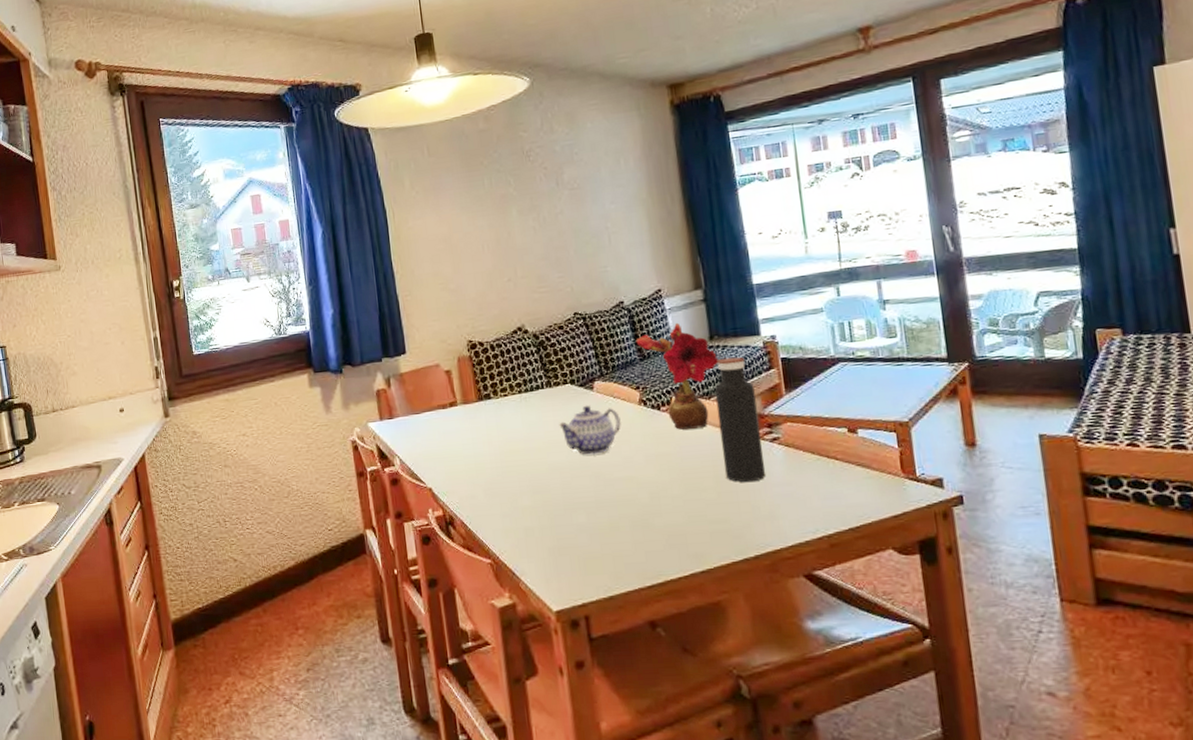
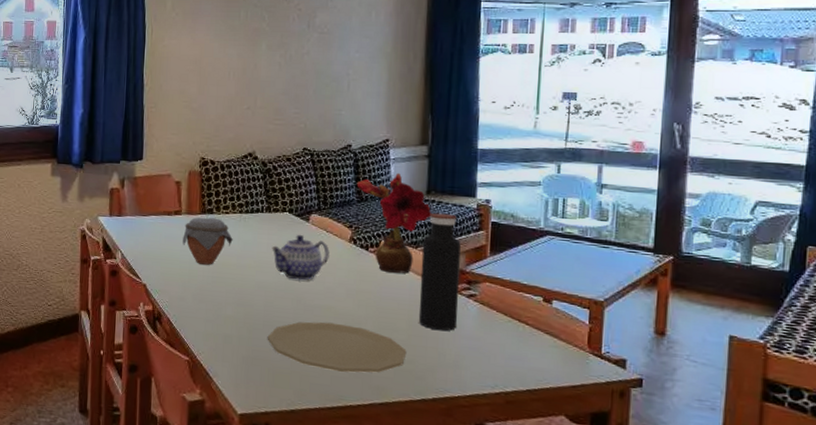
jar: none [462,403,517,456] -> present [183,217,233,265]
plate: none [570,493,720,546] -> present [267,321,407,373]

